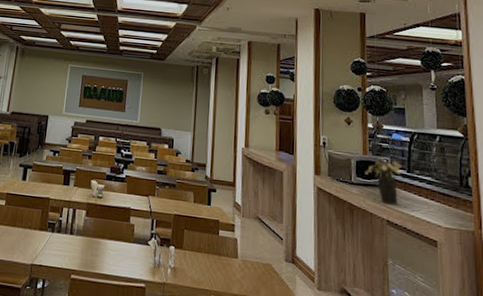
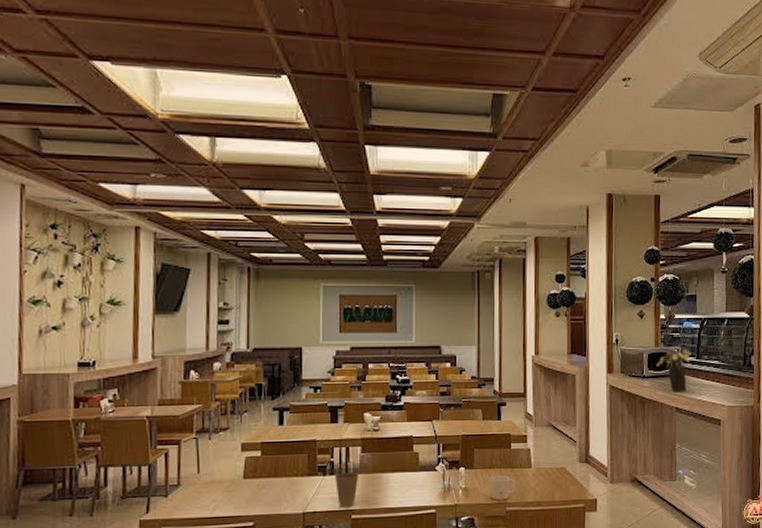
cup: none [61,232,82,268] -> present [335,472,359,509]
mug: none [196,259,223,288] -> present [489,475,517,500]

